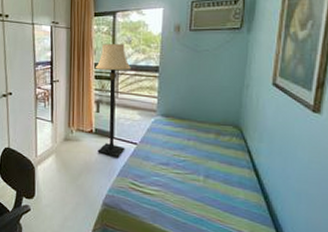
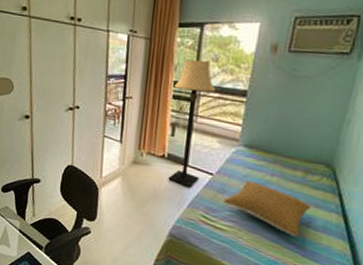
pillow: none [148,147,226,194] -> present [223,181,312,237]

